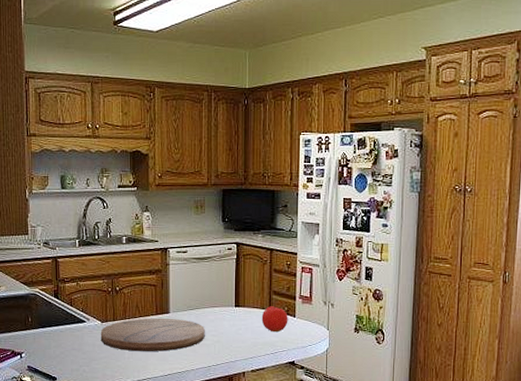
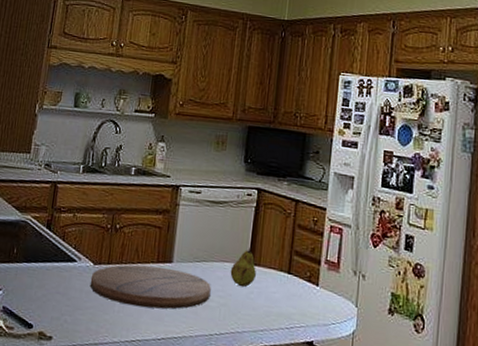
fruit: none [220,293,242,326] -> present [230,247,256,288]
fruit: present [261,303,288,333] -> none [278,265,310,303]

